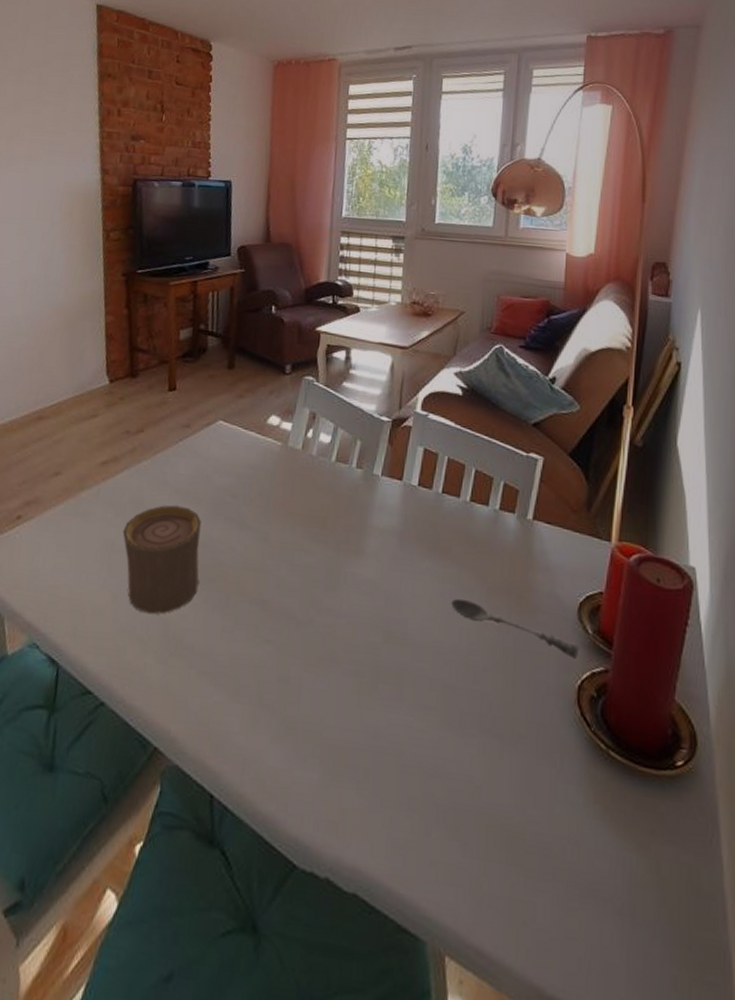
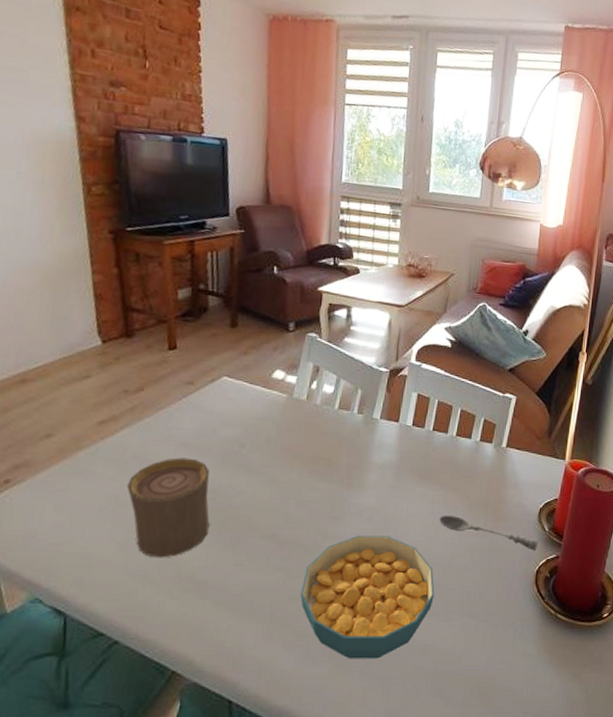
cereal bowl: none [290,612,447,773] -> present [300,535,435,659]

